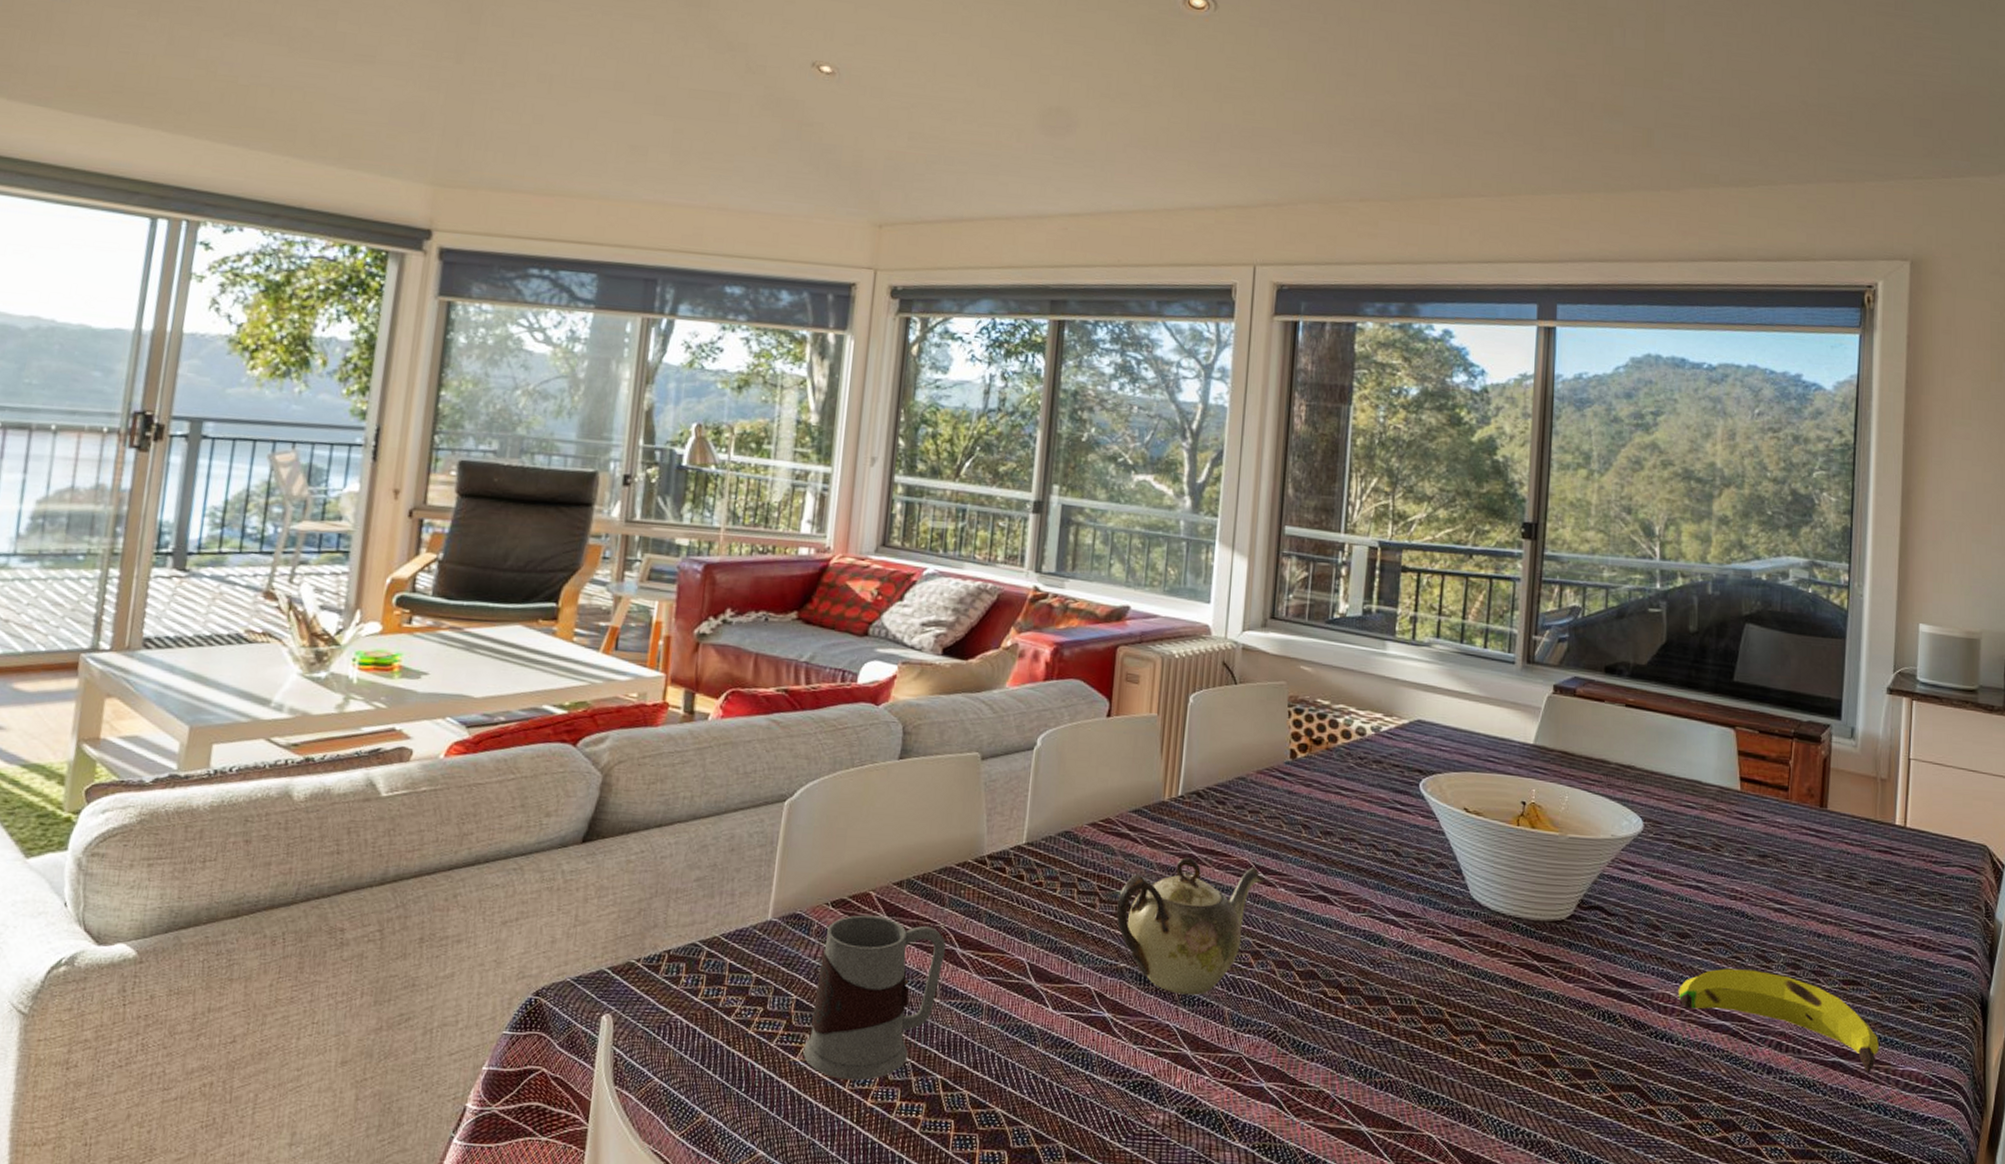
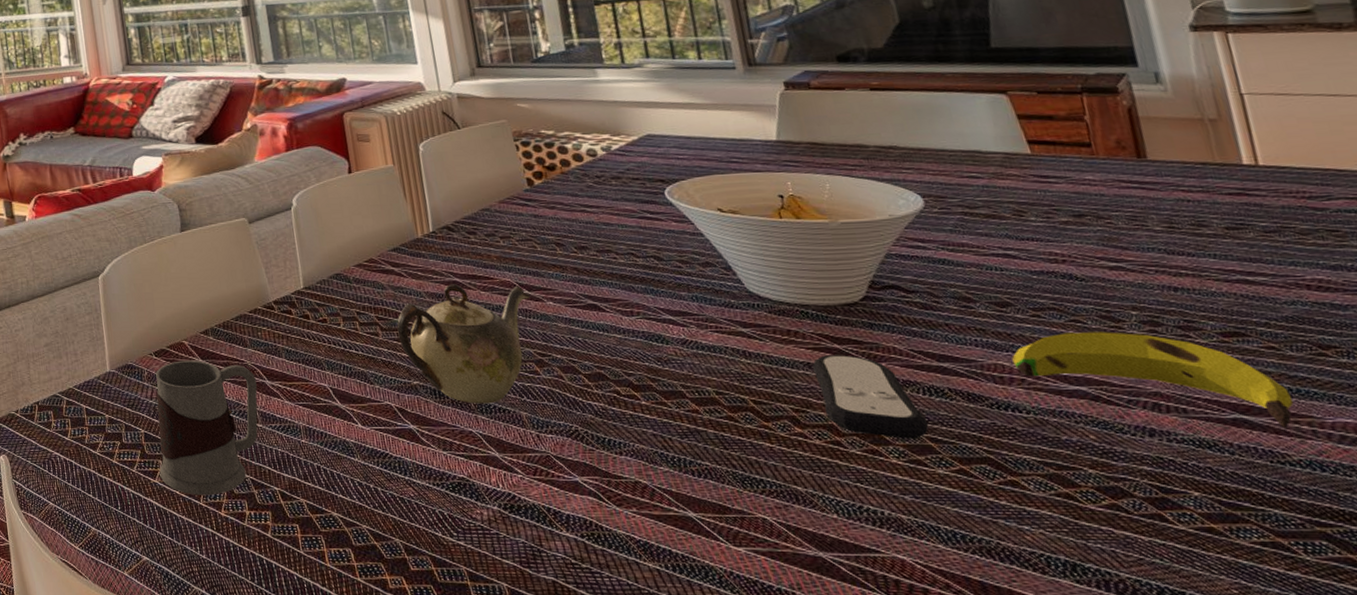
remote control: none [1510,971,1595,1063] -> present [812,355,929,439]

